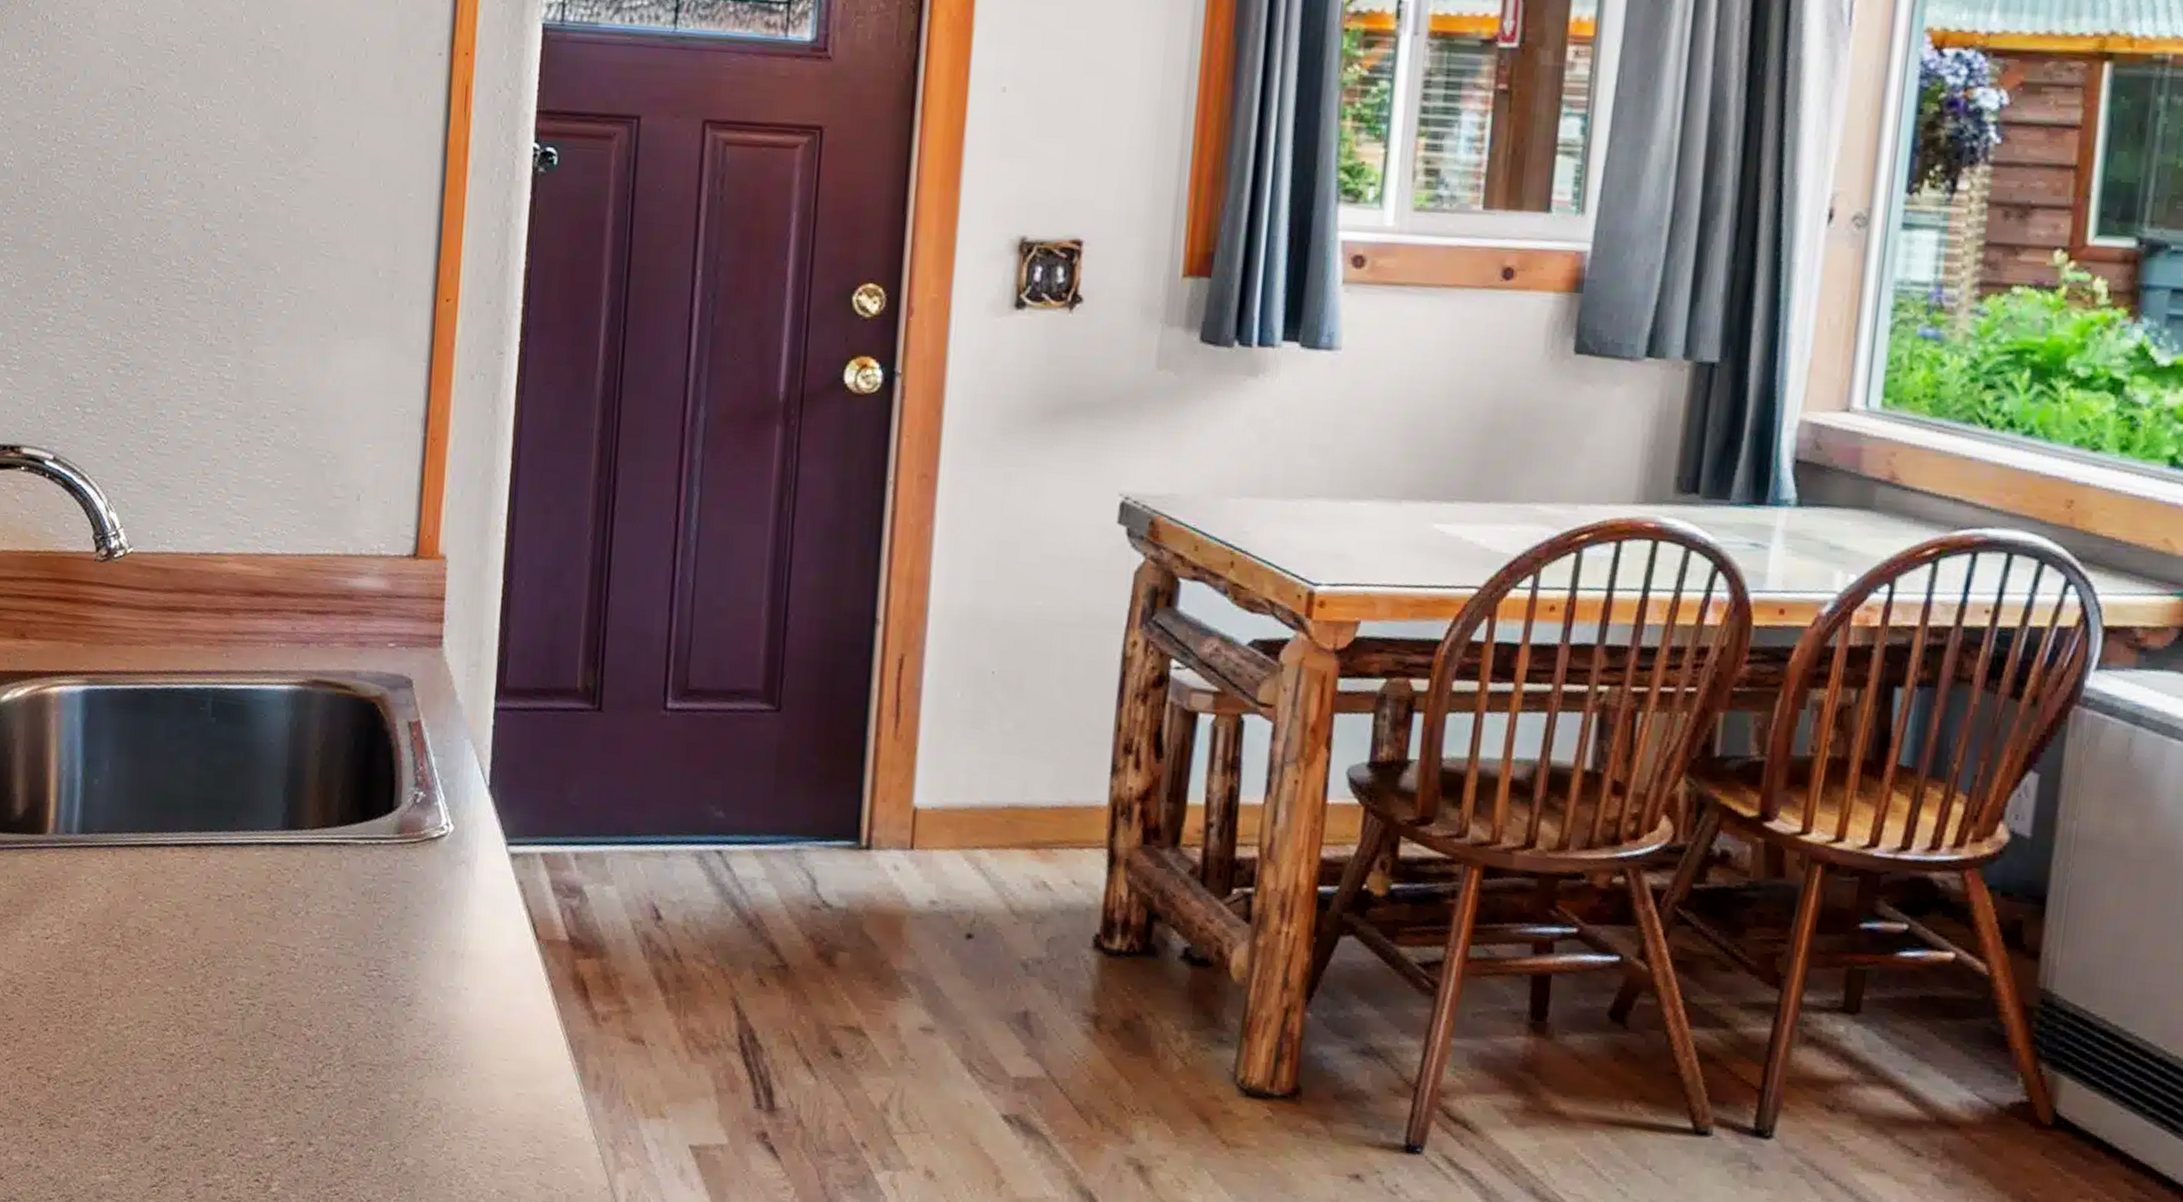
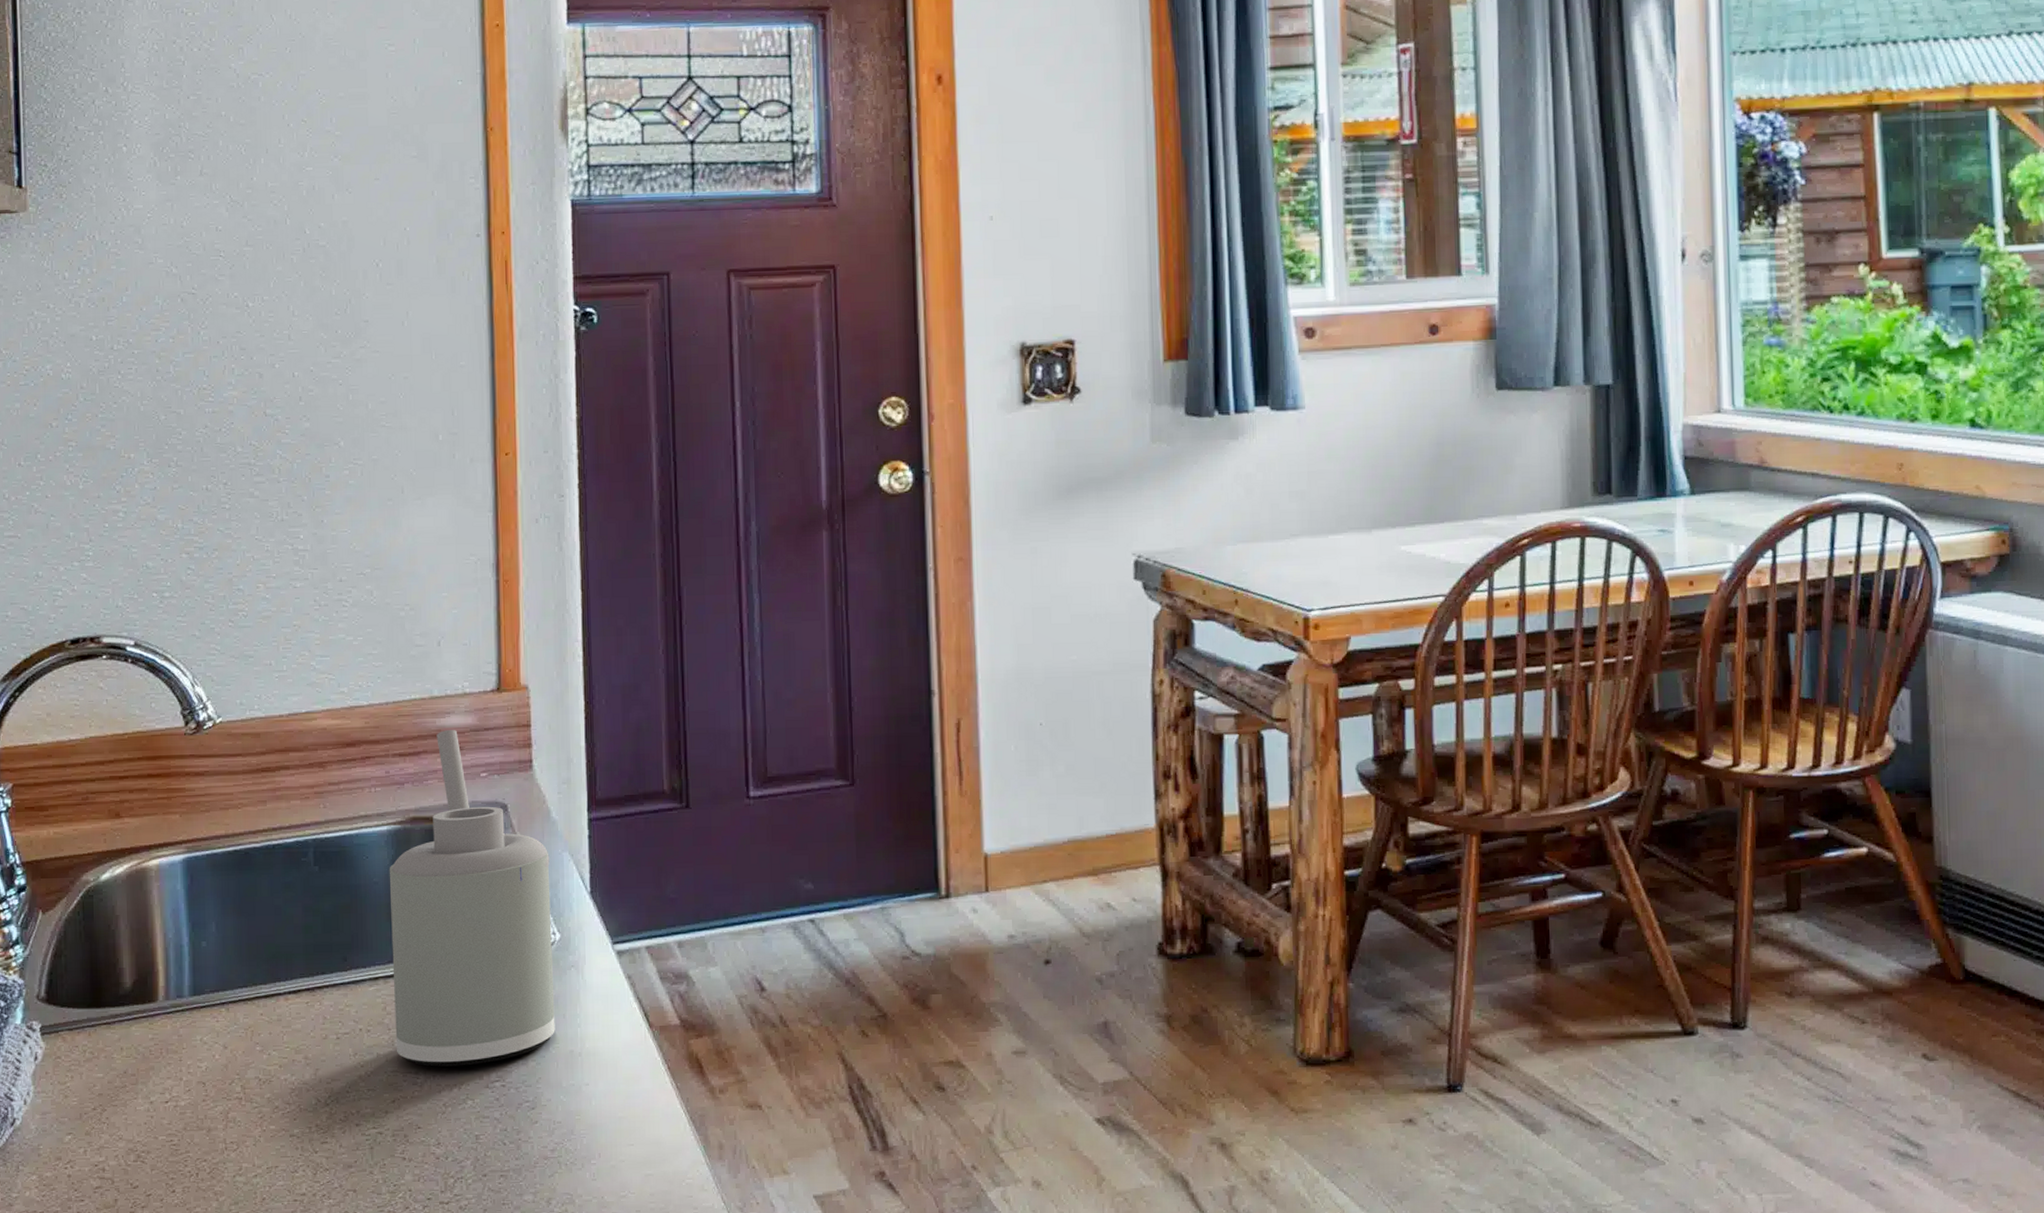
soap dispenser: none [276,591,451,950] -> present [389,729,555,1067]

